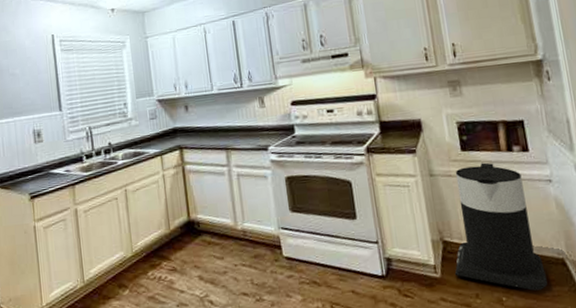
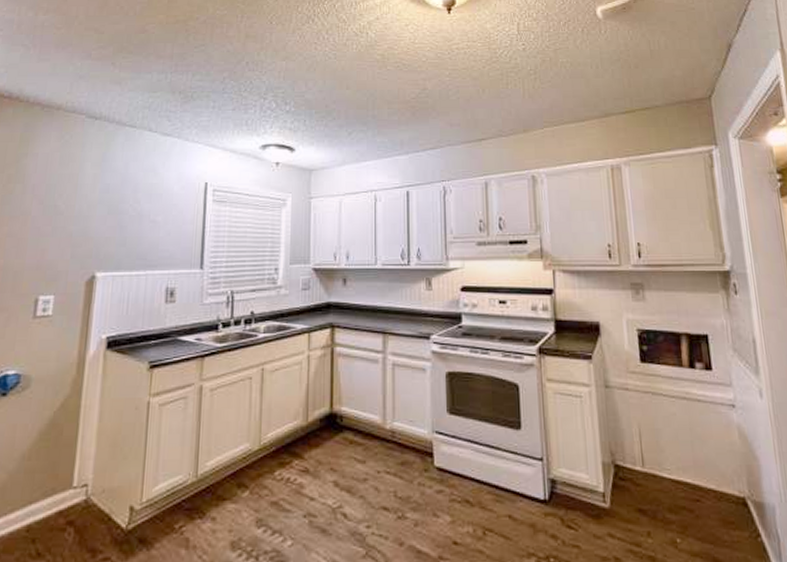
trash can: present [454,162,547,291] -> none [625,378,726,533]

